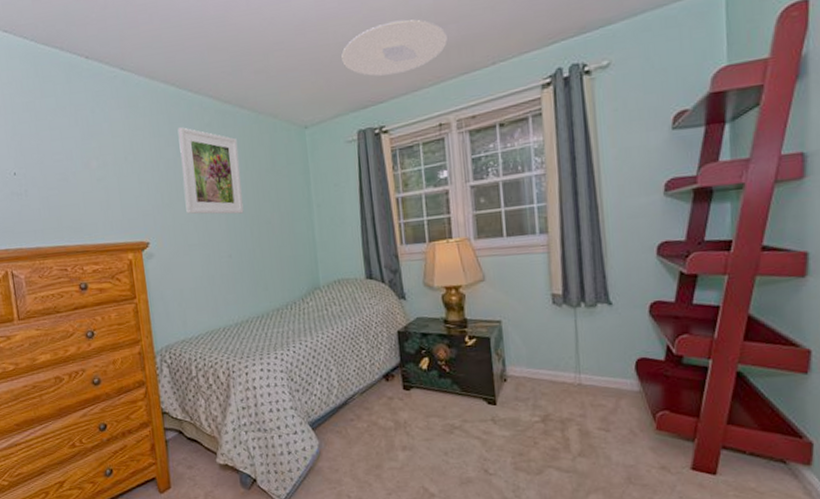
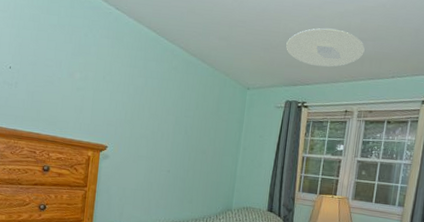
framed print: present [177,127,244,215] -> none [142,65,194,141]

